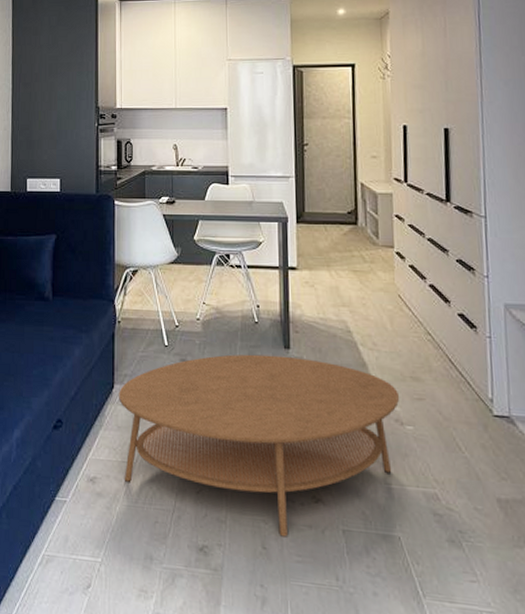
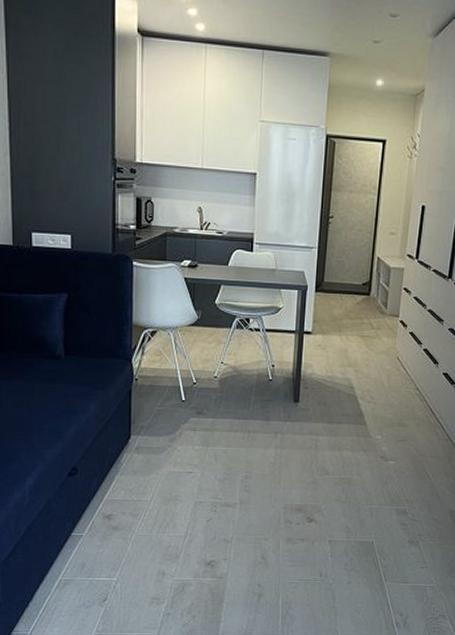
coffee table: present [119,354,400,537] -> none [135,407,387,549]

